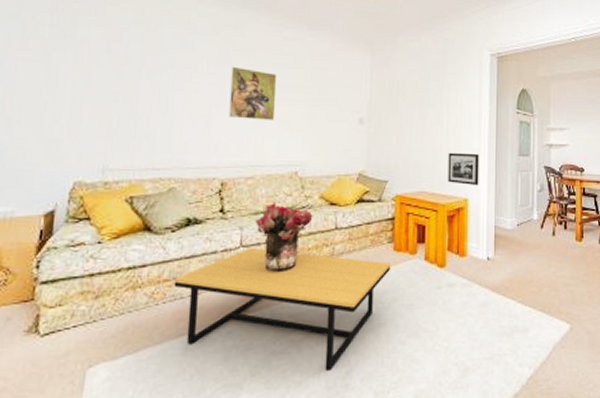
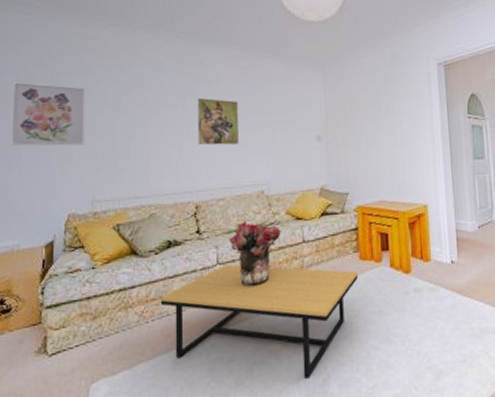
wall art: none [10,29,105,107] -> present [11,82,86,146]
picture frame: present [448,152,479,186] -> none [404,160,437,192]

